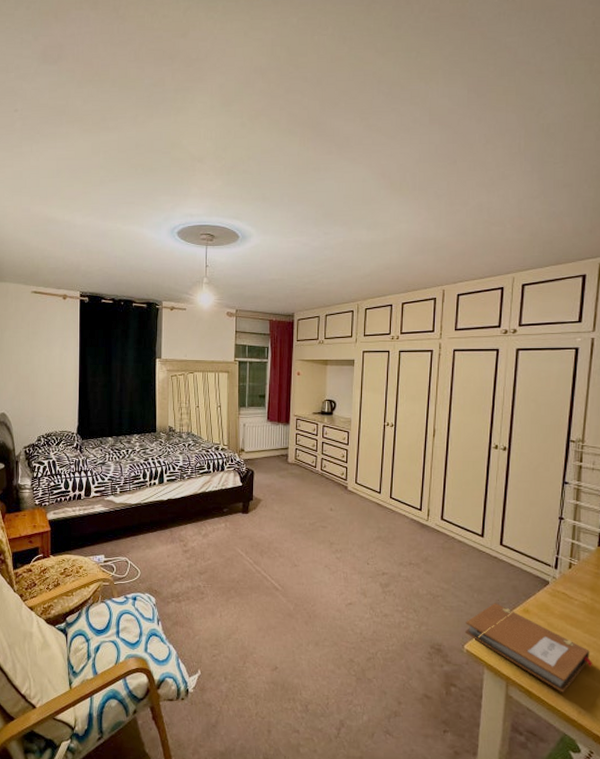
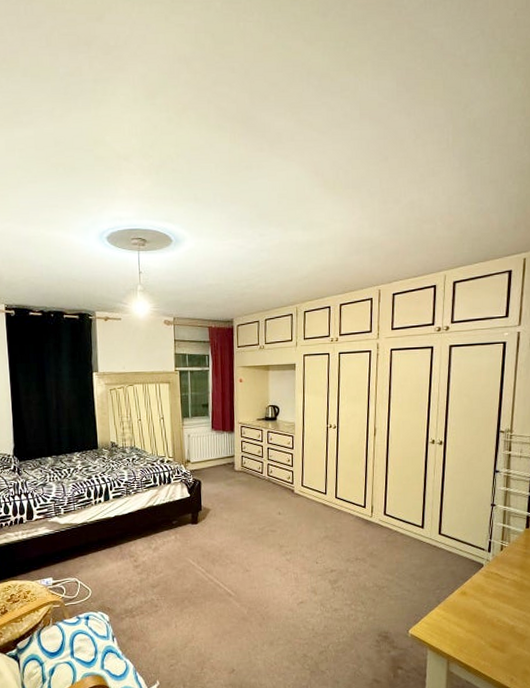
notebook: present [465,603,593,693] -> none [409,589,523,664]

